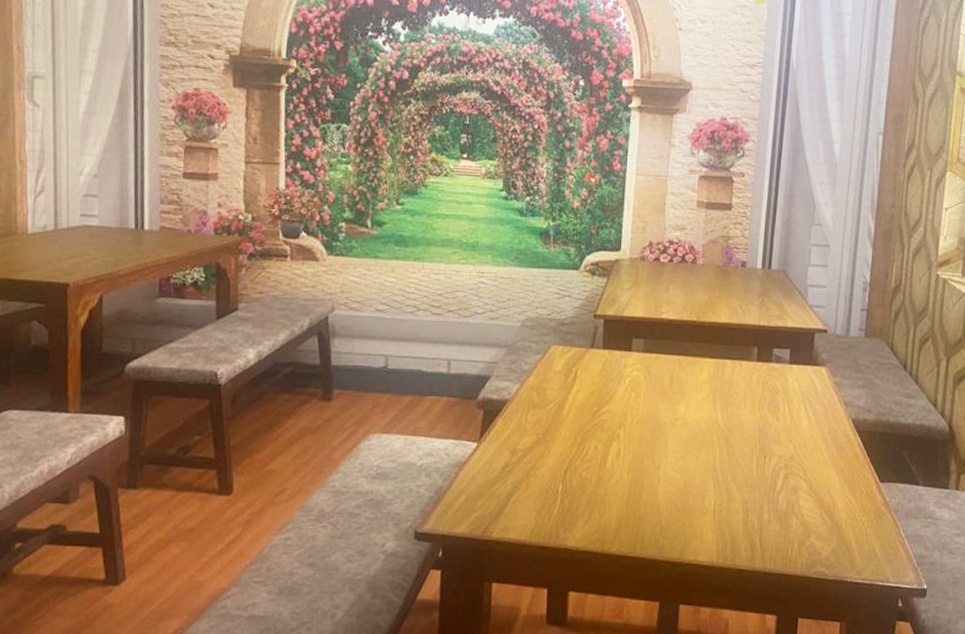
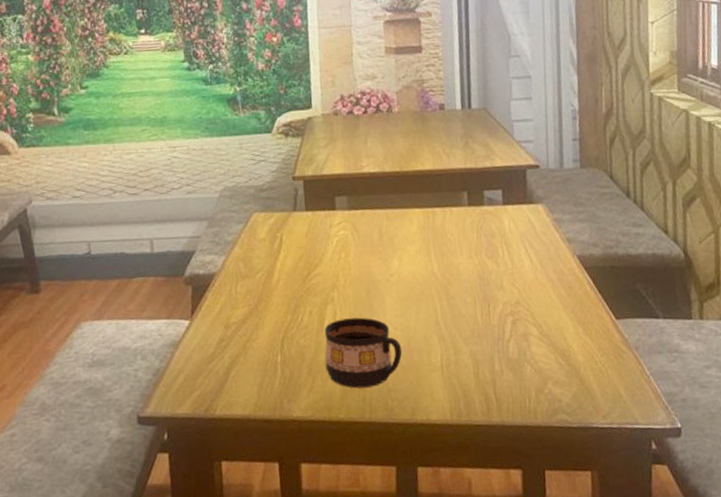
cup: none [604,456,679,524] -> present [324,317,403,389]

